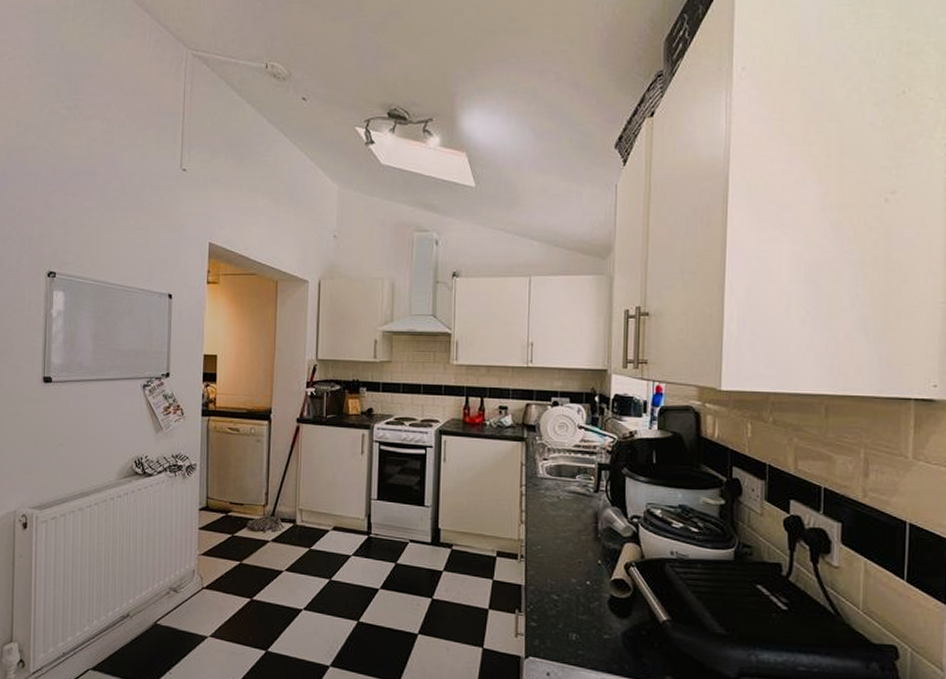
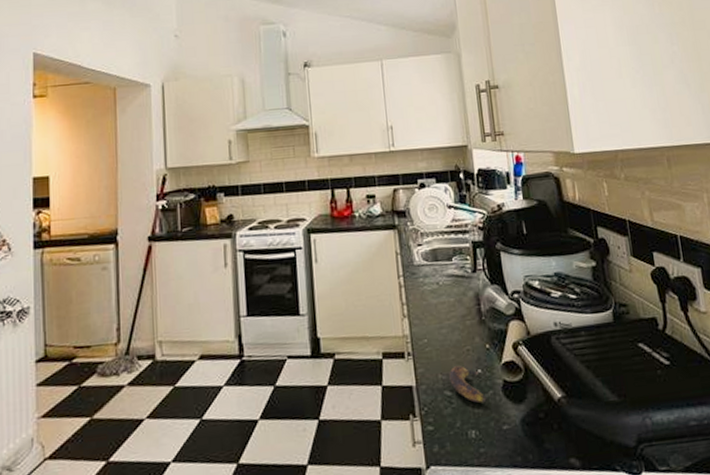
banana: none [558,575,591,612] -> present [449,365,487,403]

